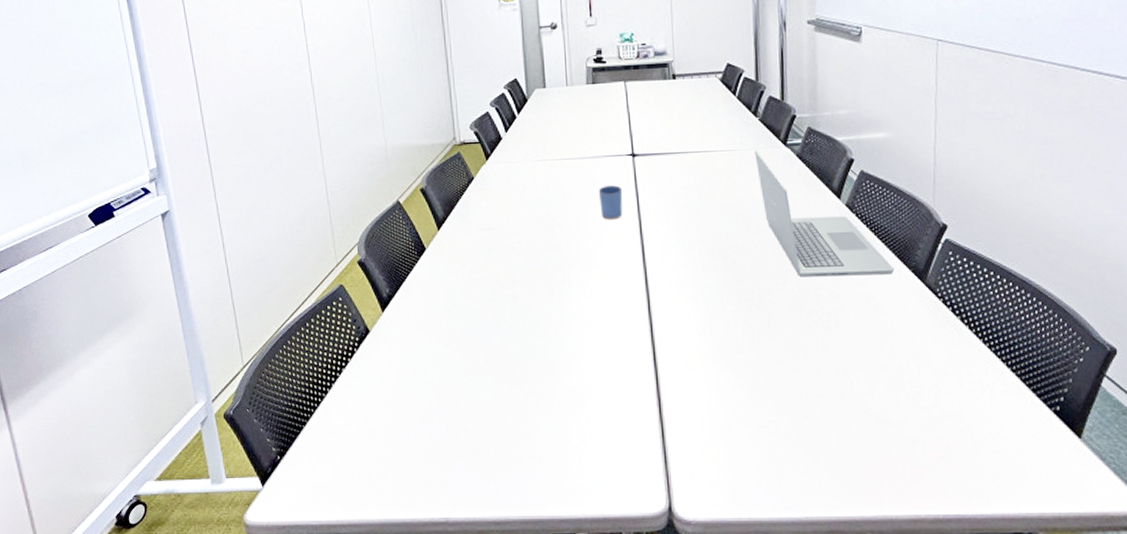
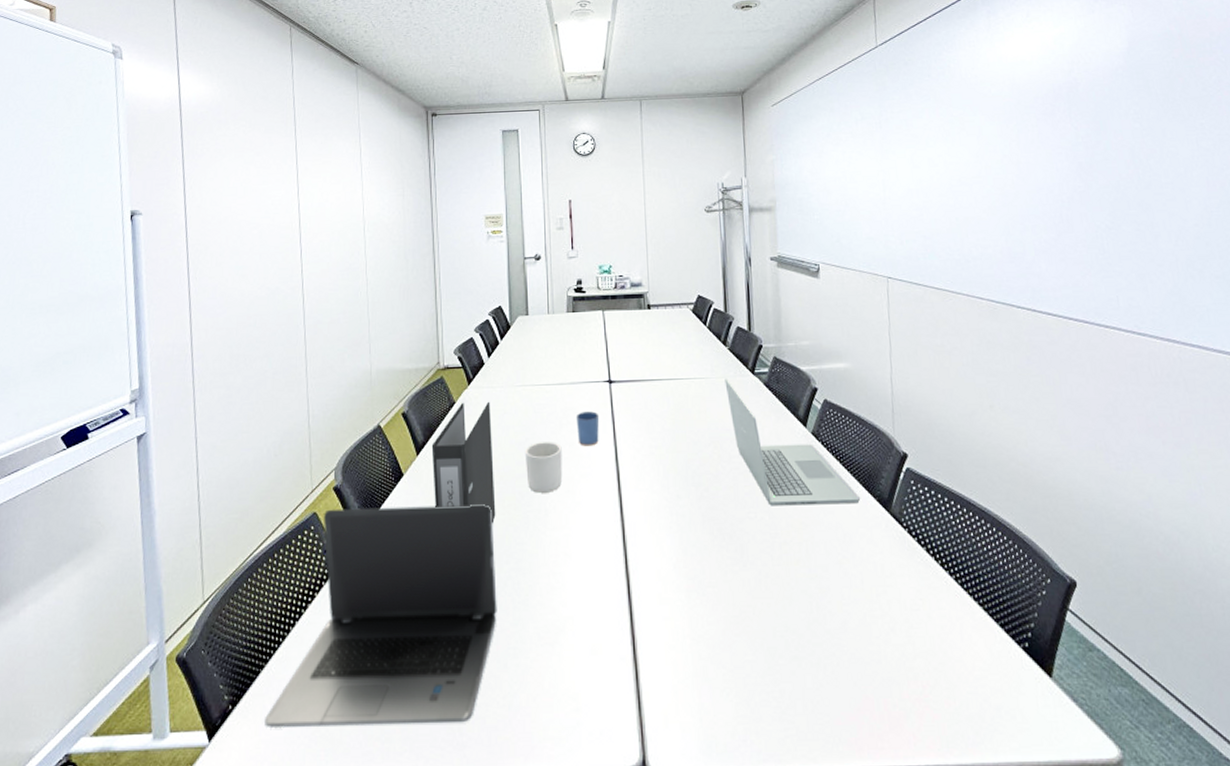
laptop computer: none [311,277,525,475] -> present [265,504,497,727]
binder: none [452,176,520,295] -> present [431,401,496,524]
mug: none [546,216,586,266] -> present [524,442,563,493]

